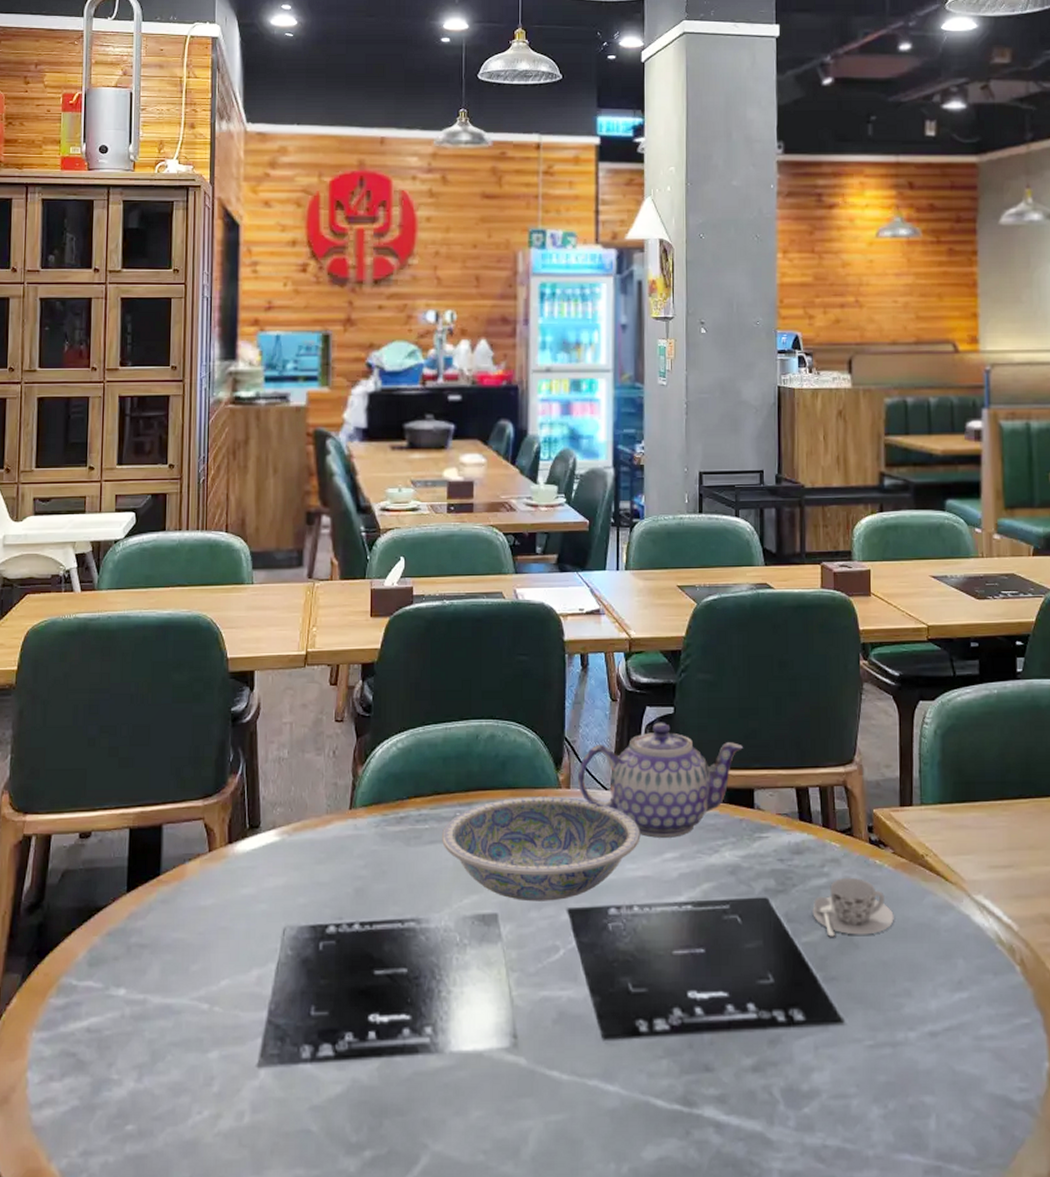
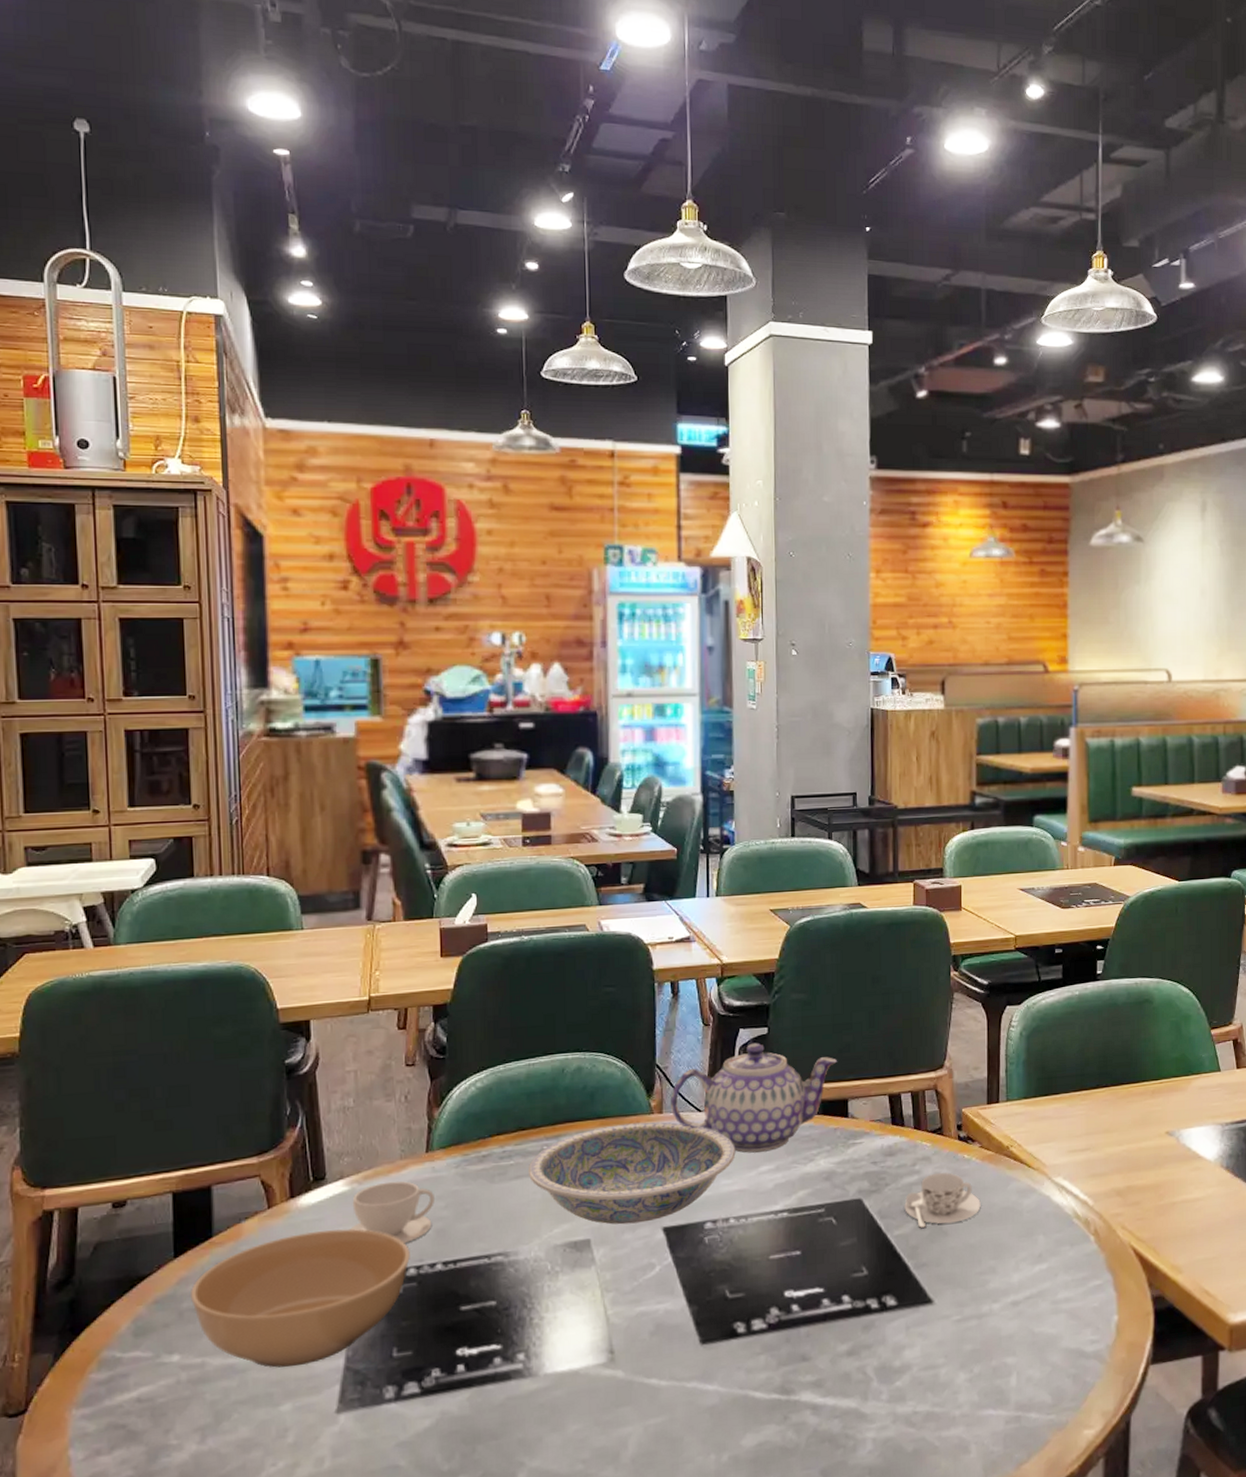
bowl: none [139,879,331,1014] -> present [191,1229,410,1368]
teacup: none [278,835,355,899] -> present [349,1181,434,1243]

